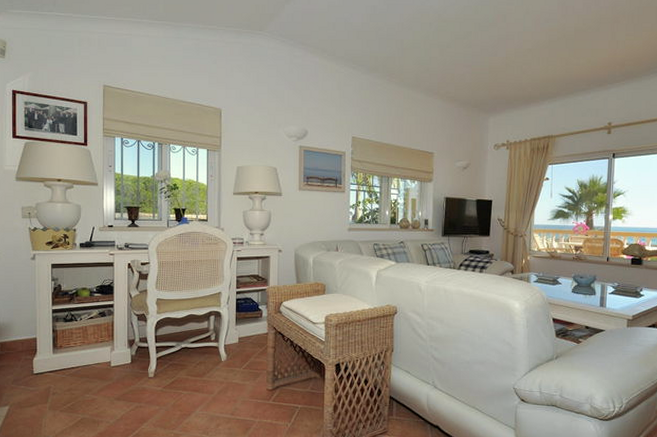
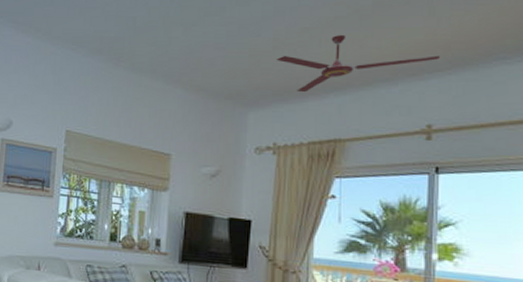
ceiling fan: none [509,55,617,101] -> present [277,35,440,93]

